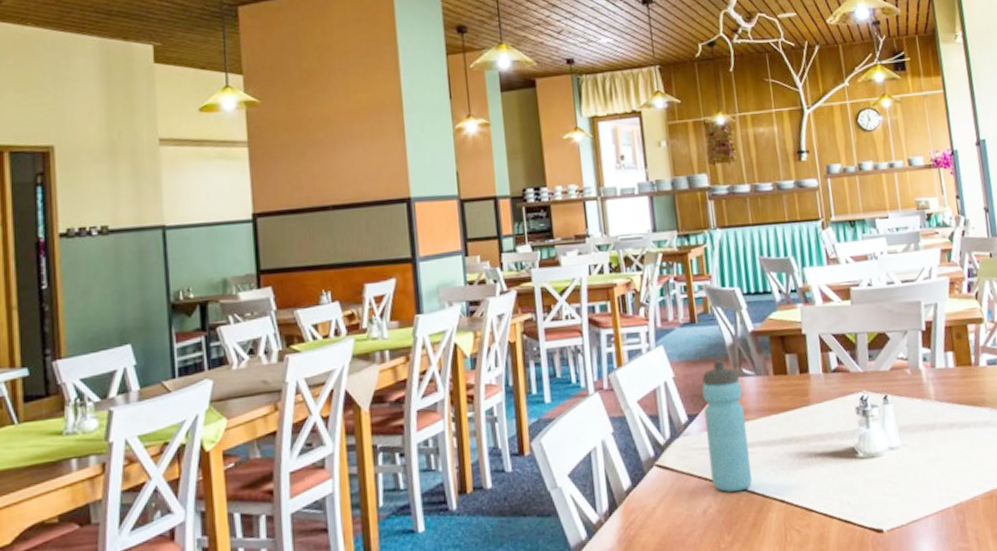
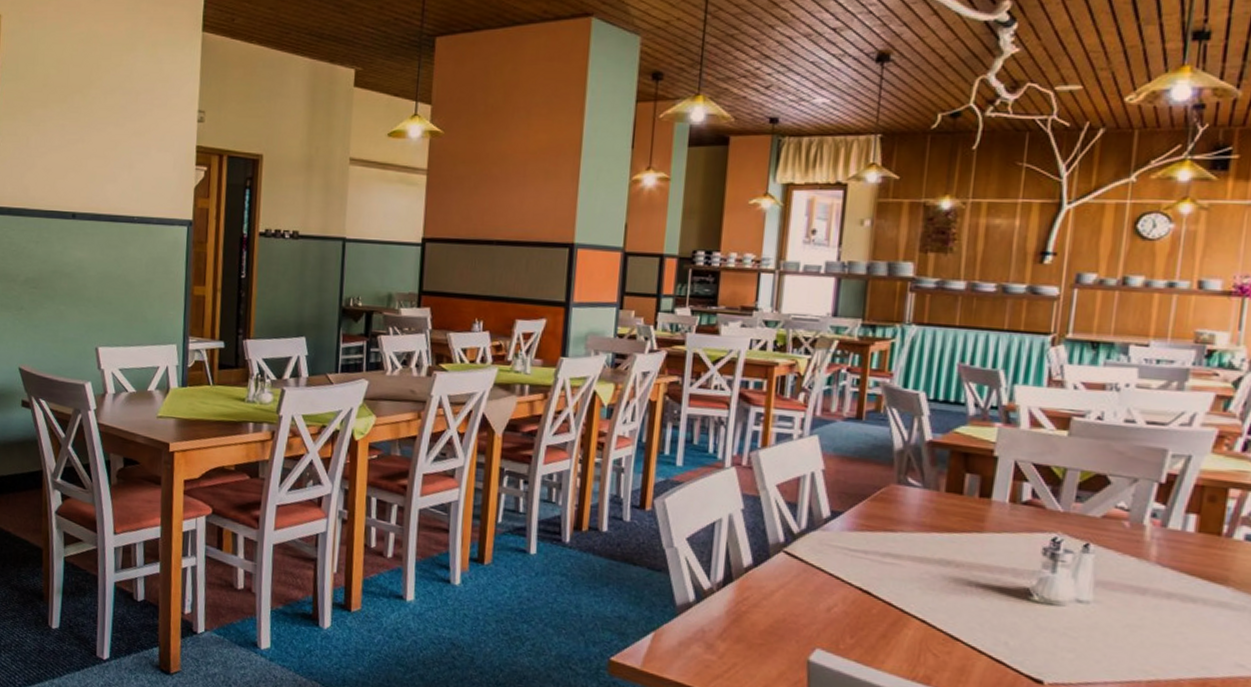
water bottle: present [702,360,752,492] -> none [844,463,903,599]

